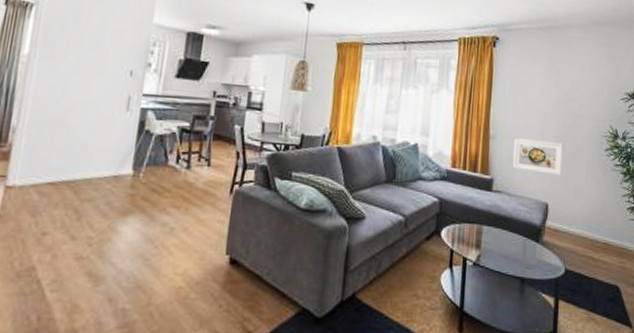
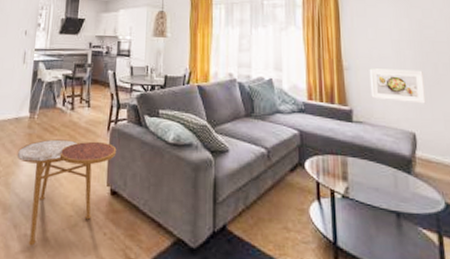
side table: none [114,201,240,322] -> present [17,139,117,246]

